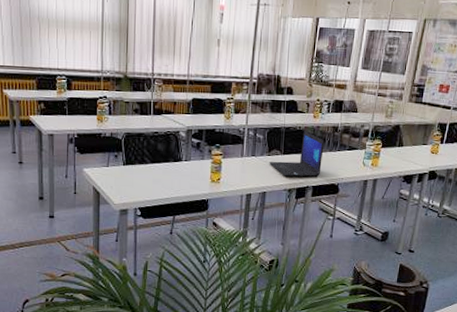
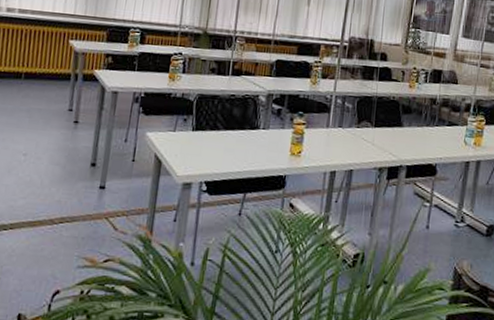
laptop: present [269,131,324,178] -> none [358,102,421,156]

